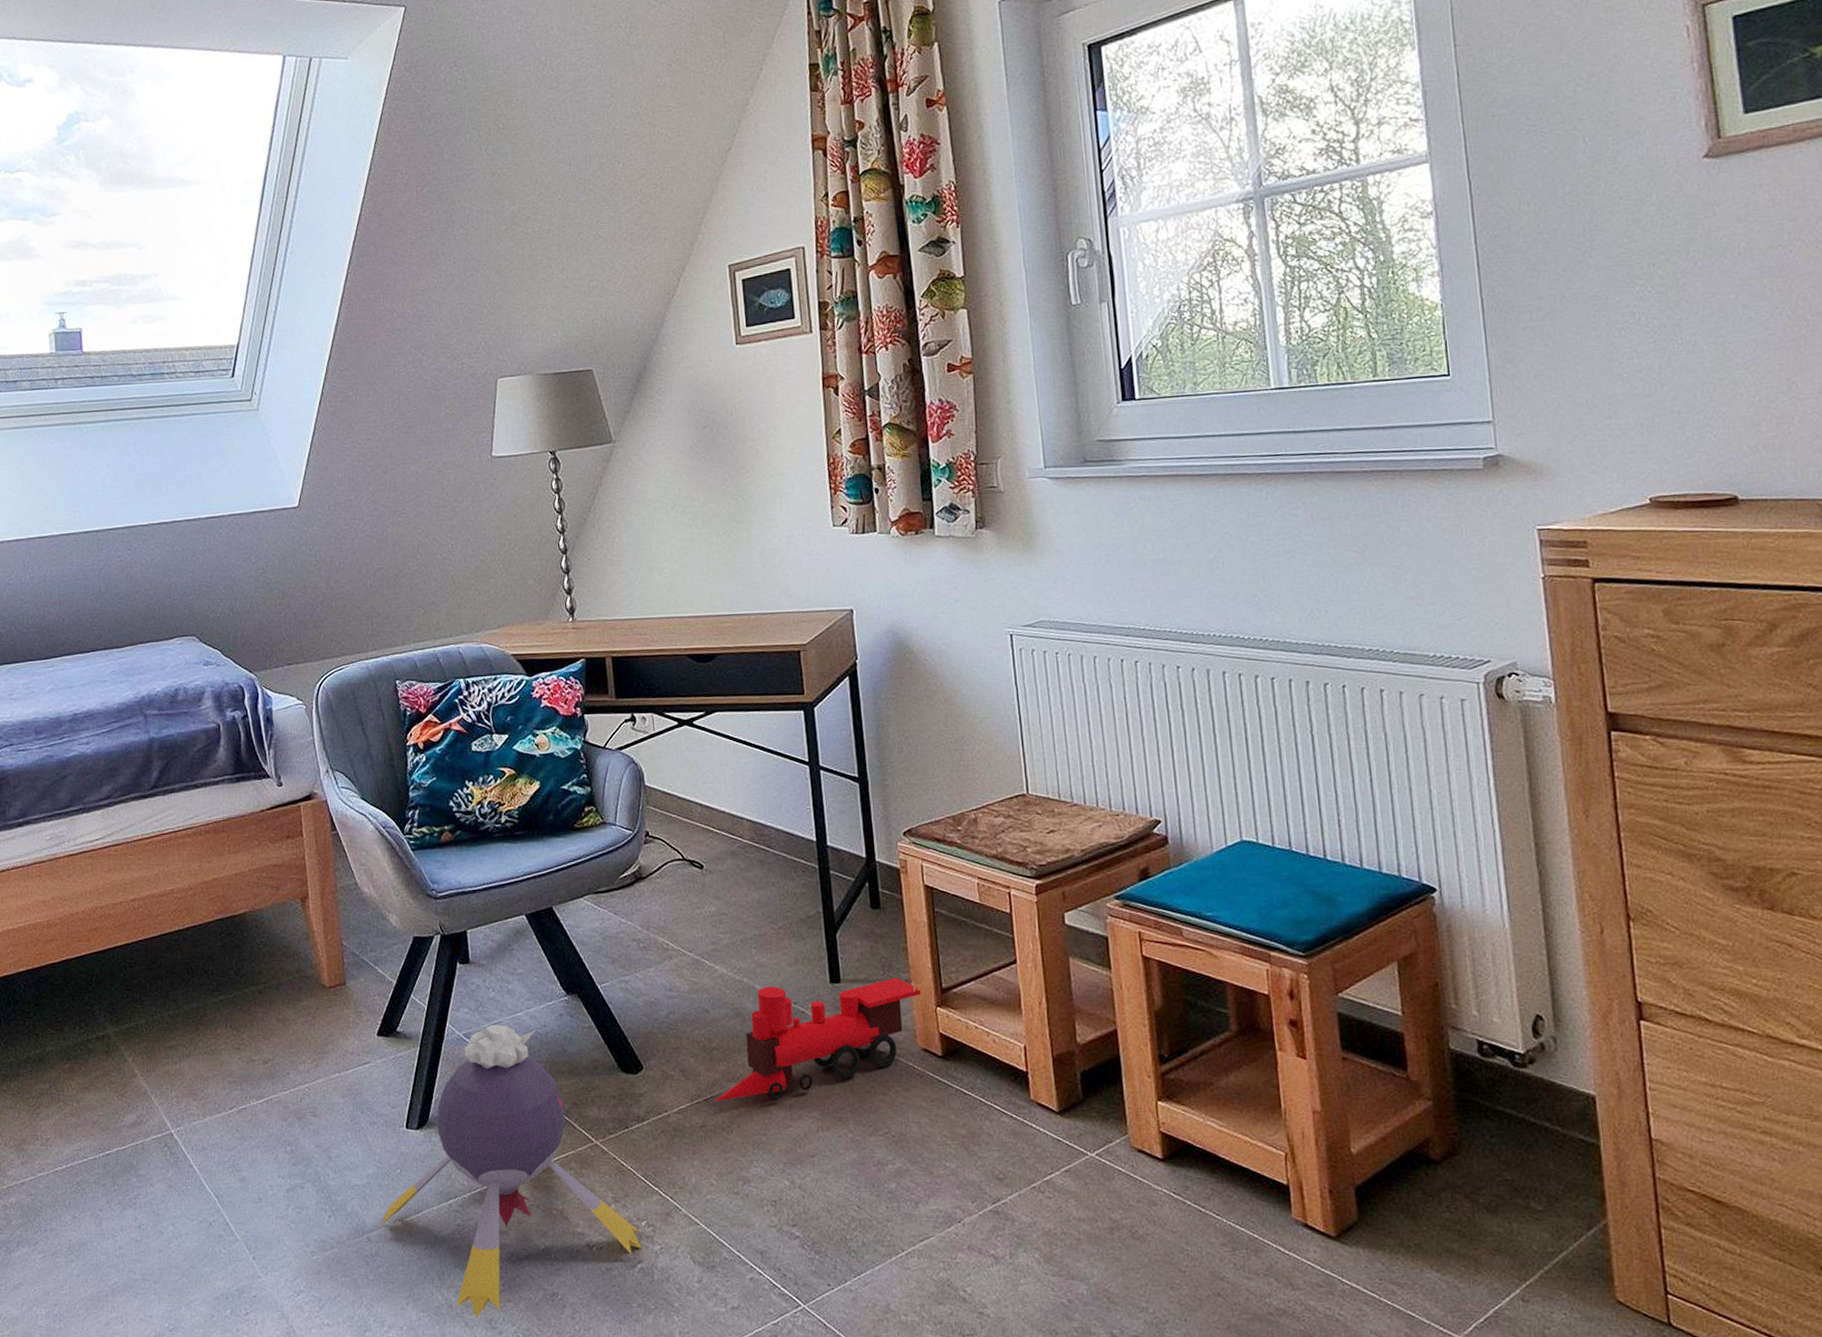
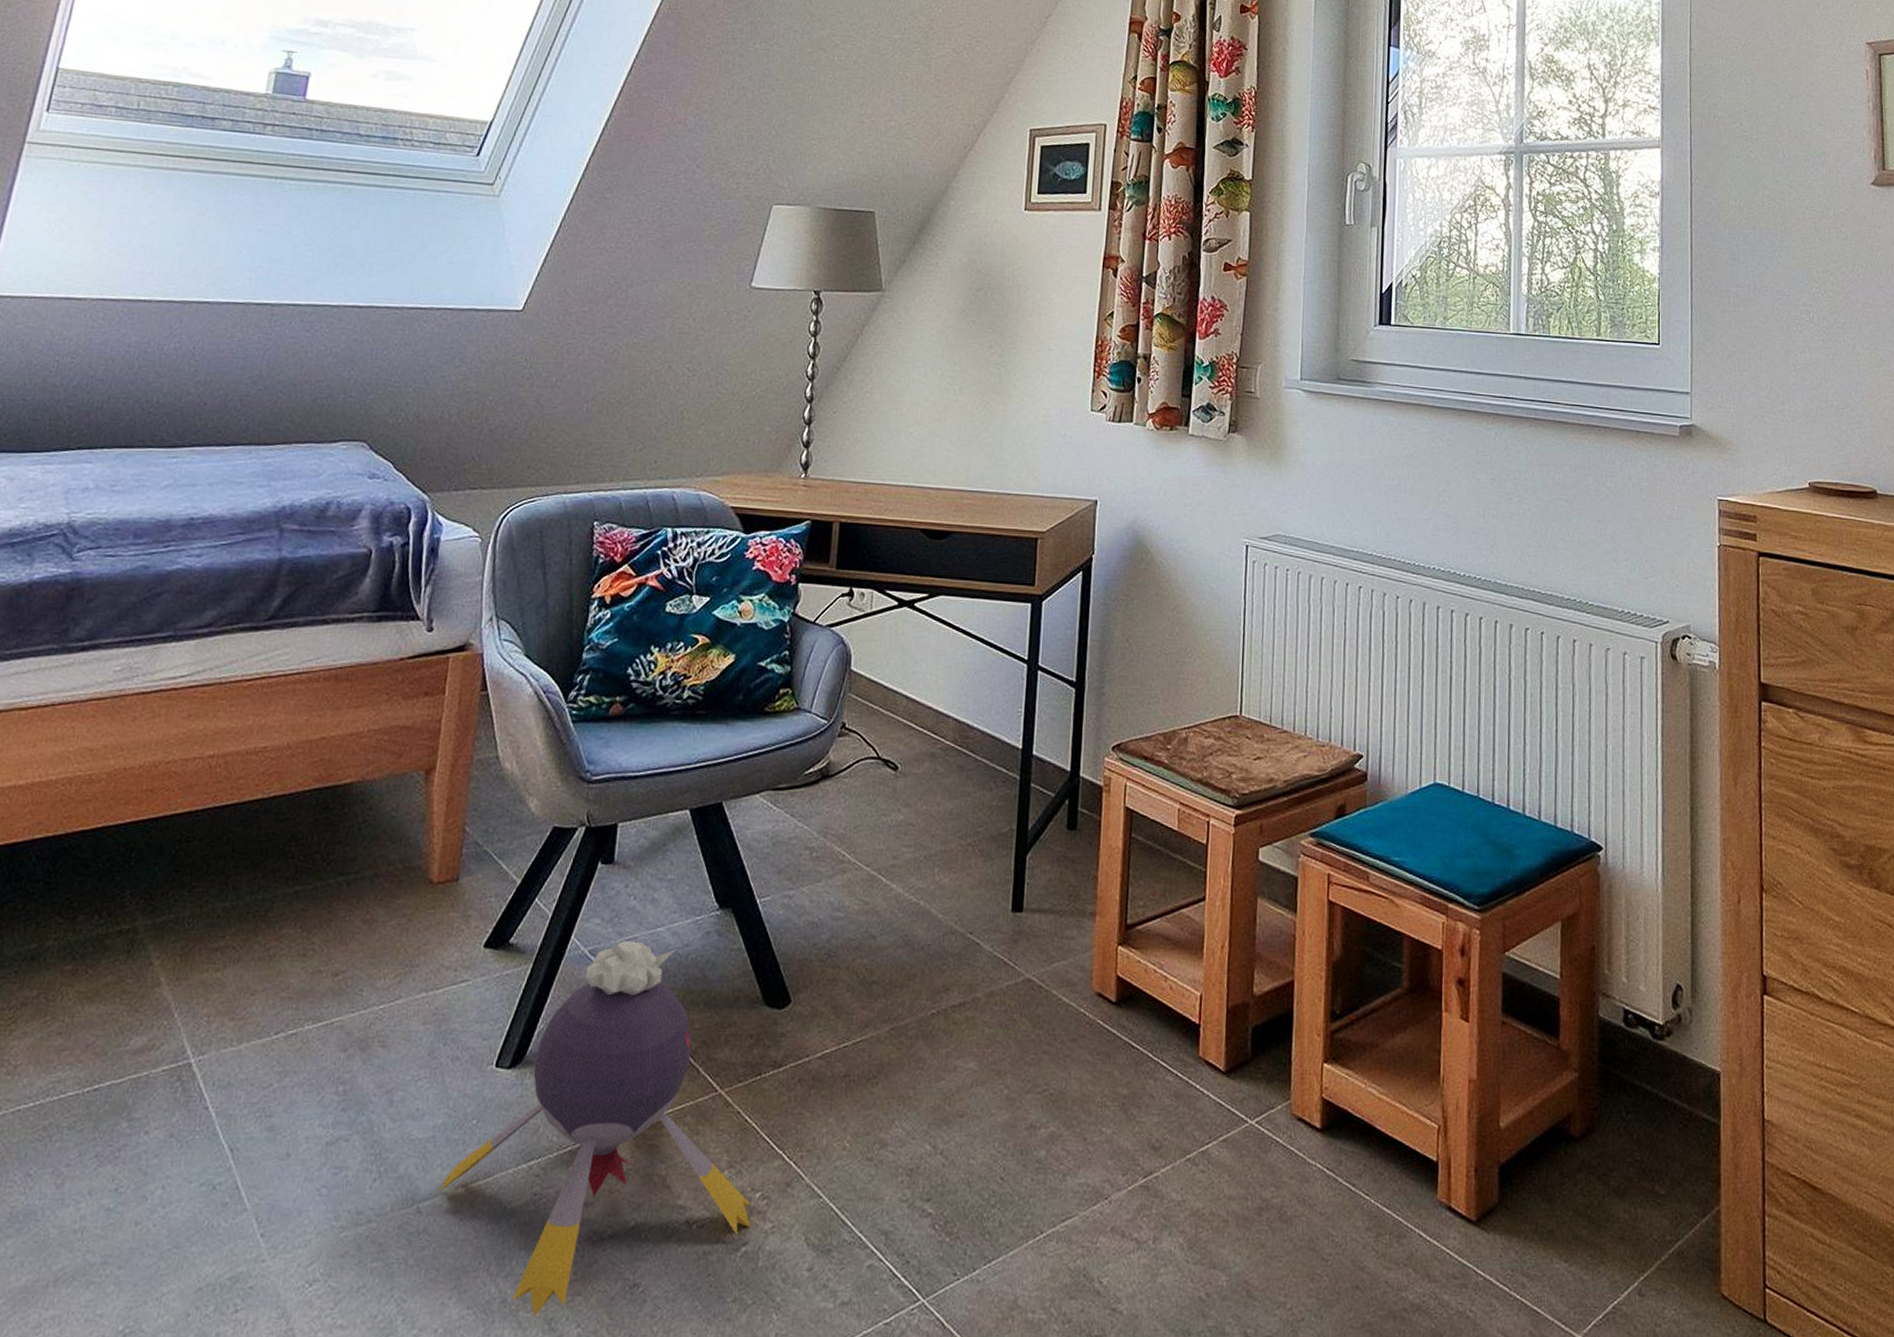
toy train: present [714,977,922,1102] -> none [864,909,1105,1047]

